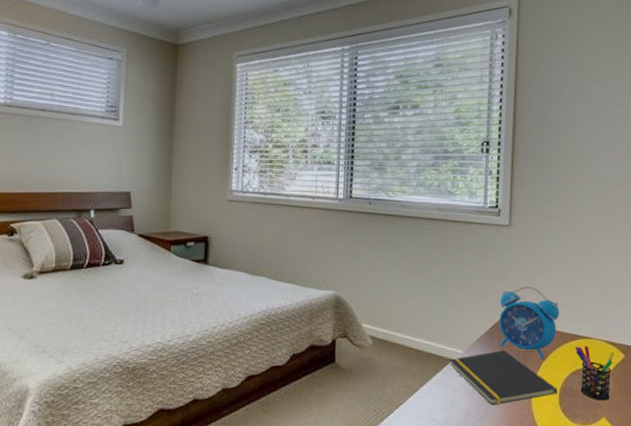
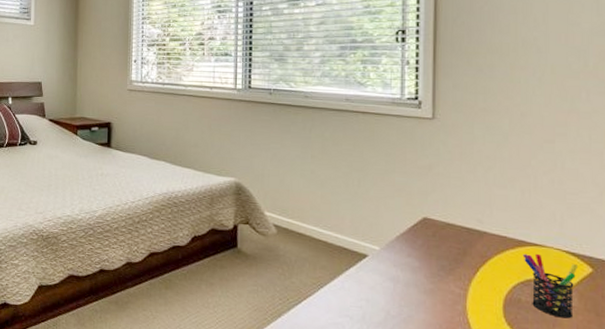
notepad: present [449,350,558,406] -> none [364,250,501,309]
alarm clock: present [499,286,560,360] -> none [423,184,501,265]

